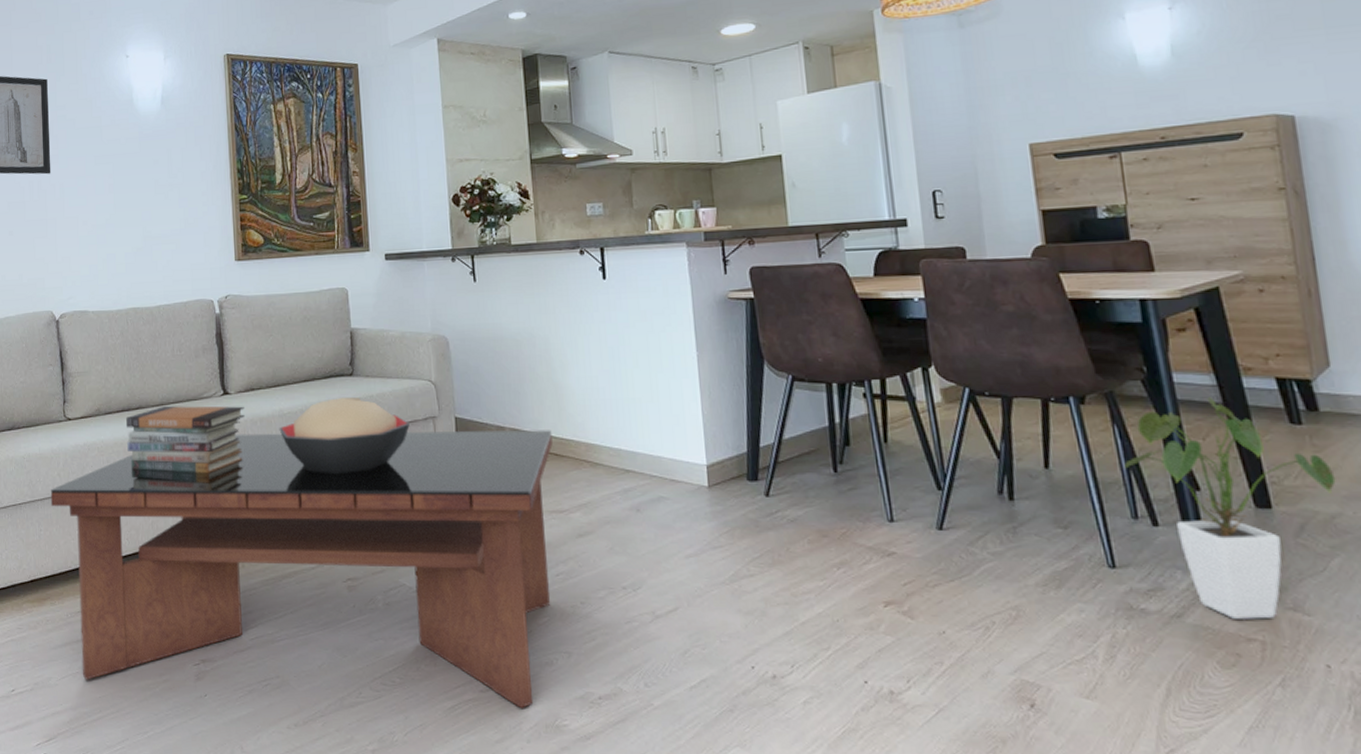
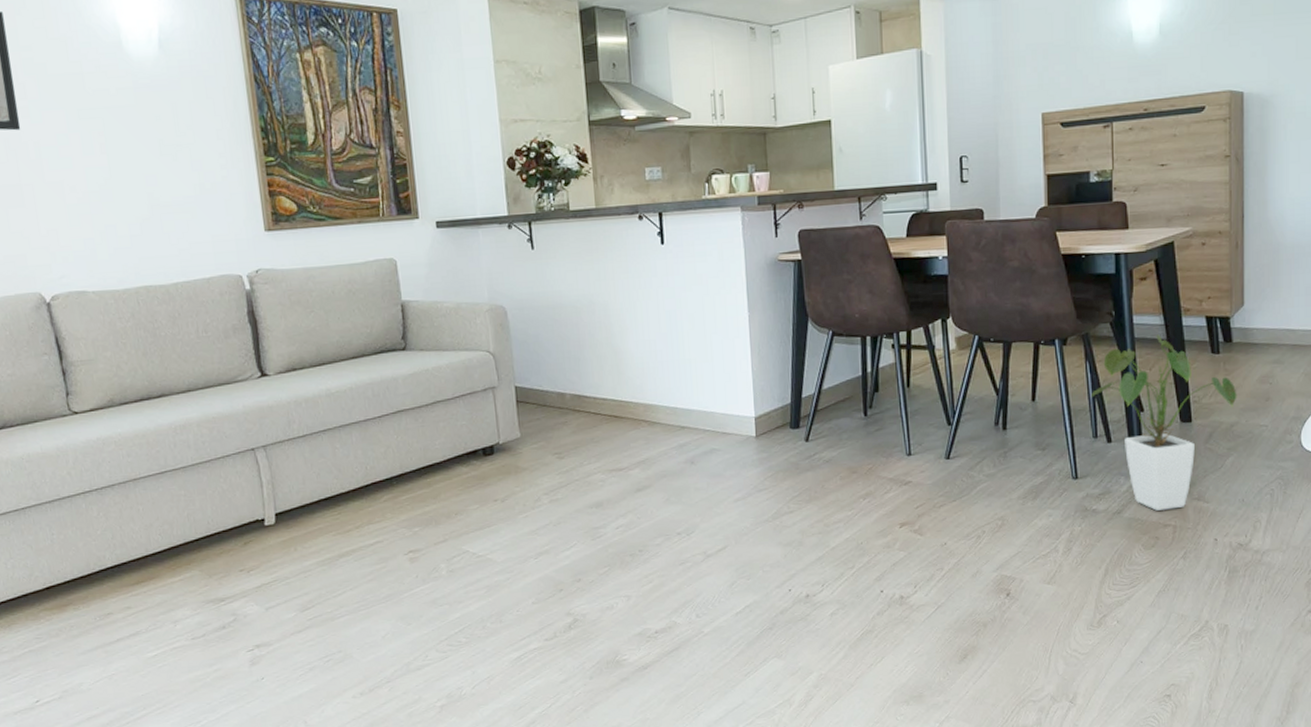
coffee table: present [50,430,553,708] -> none [60,393,612,681]
book stack: present [126,406,245,474] -> none [147,387,288,462]
decorative bowl: present [279,397,410,475] -> none [327,372,469,451]

